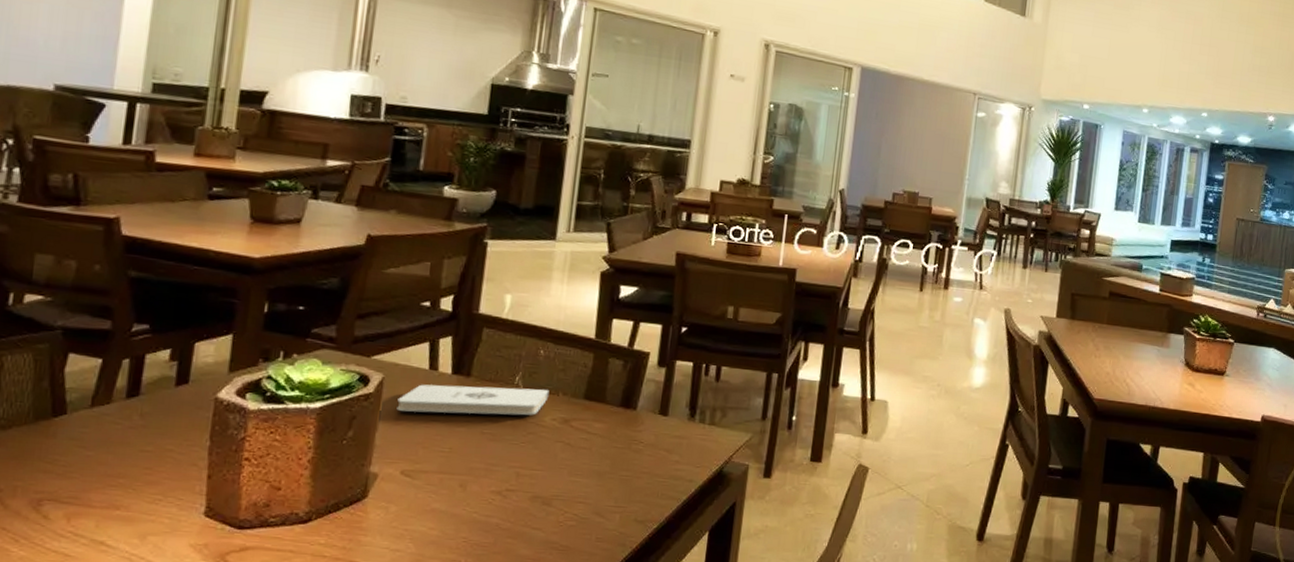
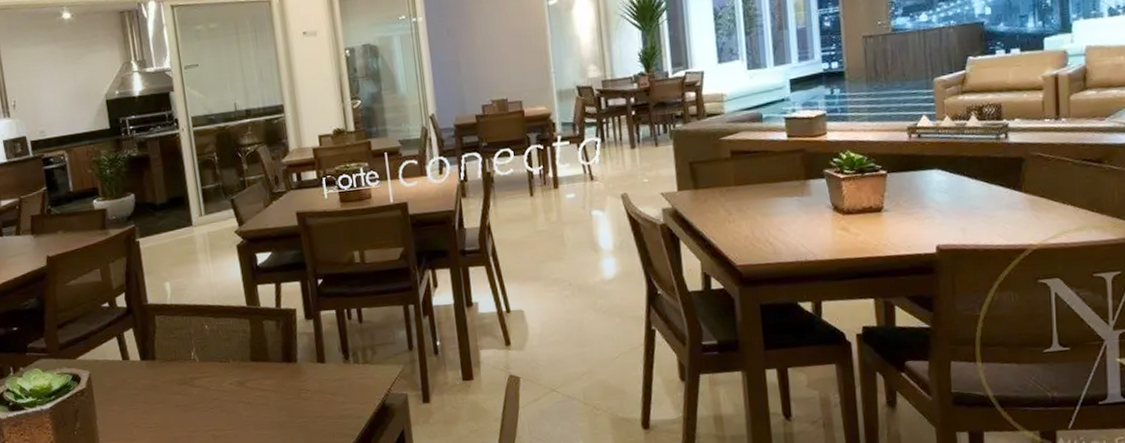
notepad: present [396,384,550,416] -> none [105,358,222,399]

